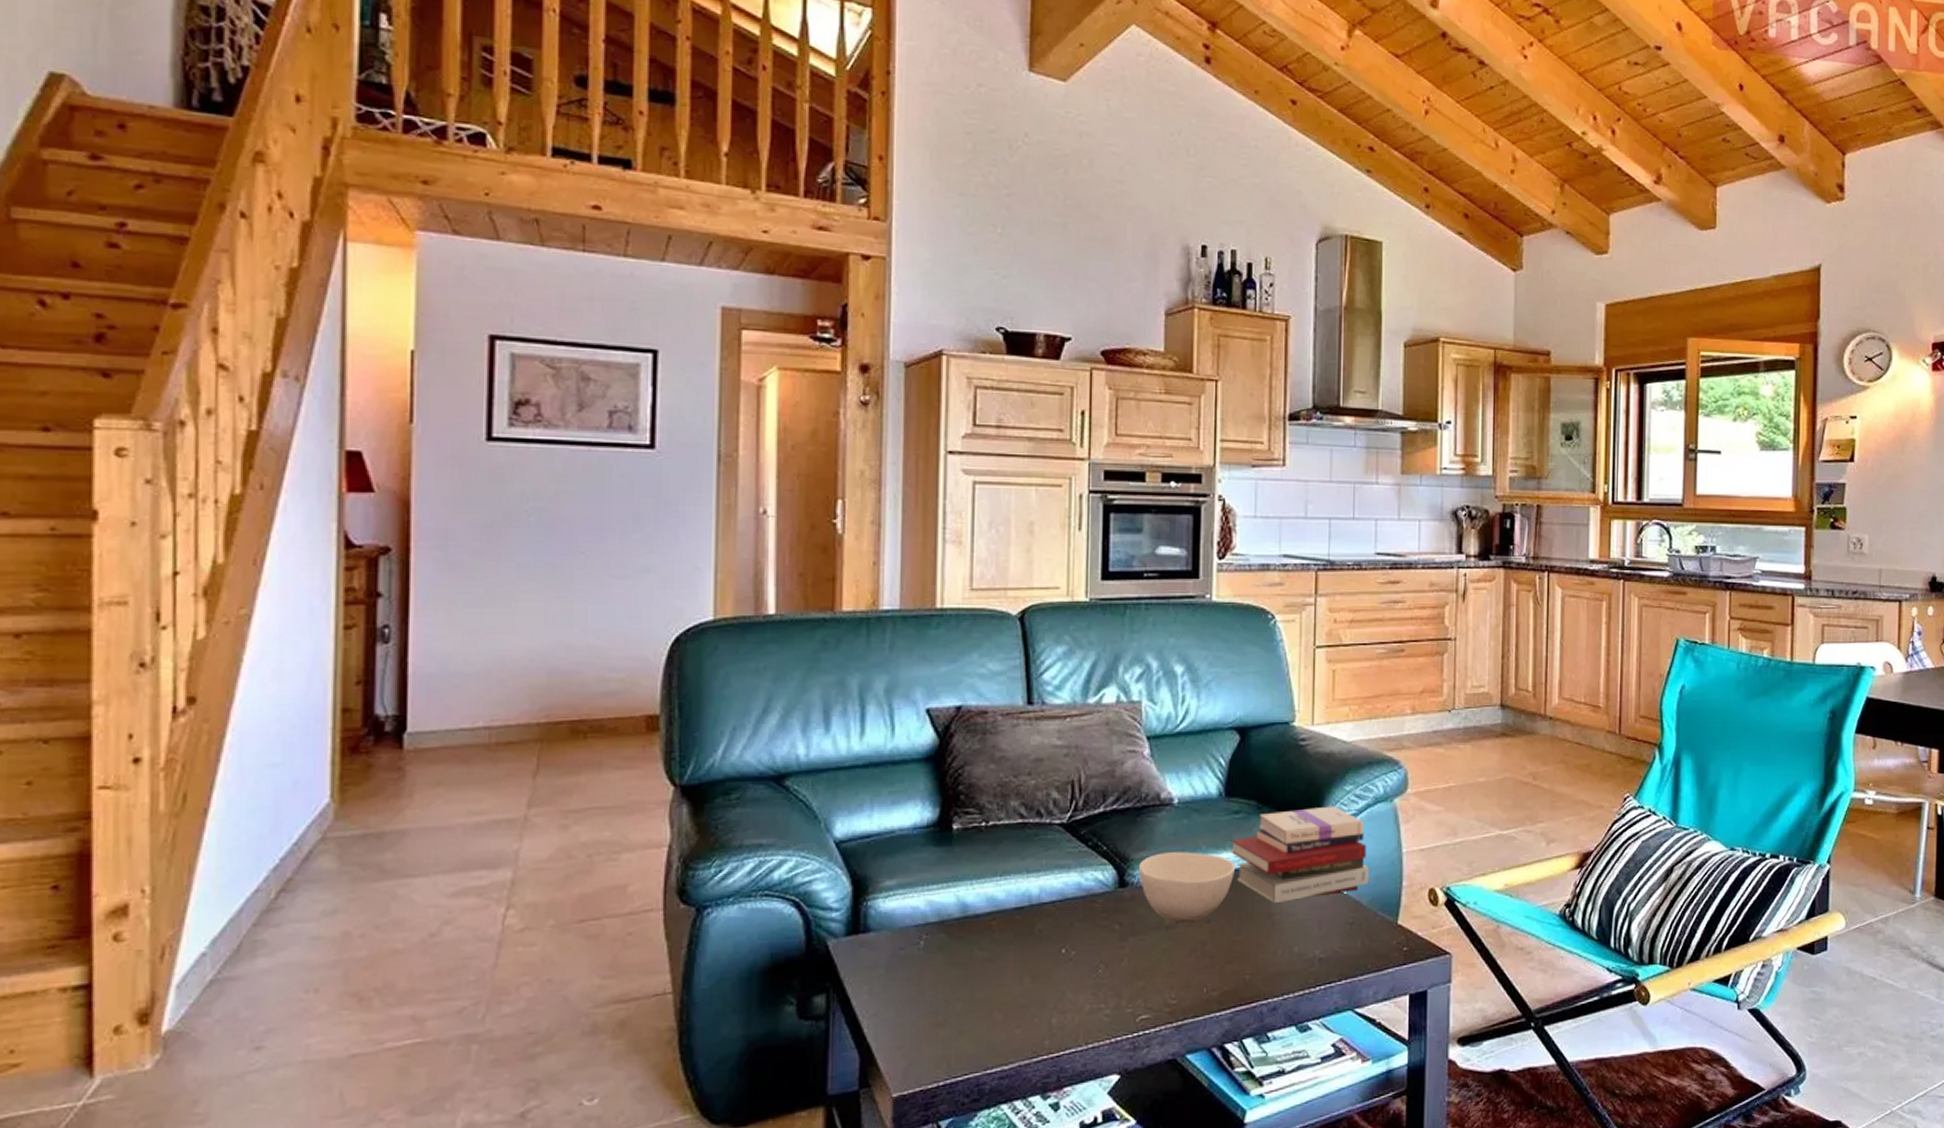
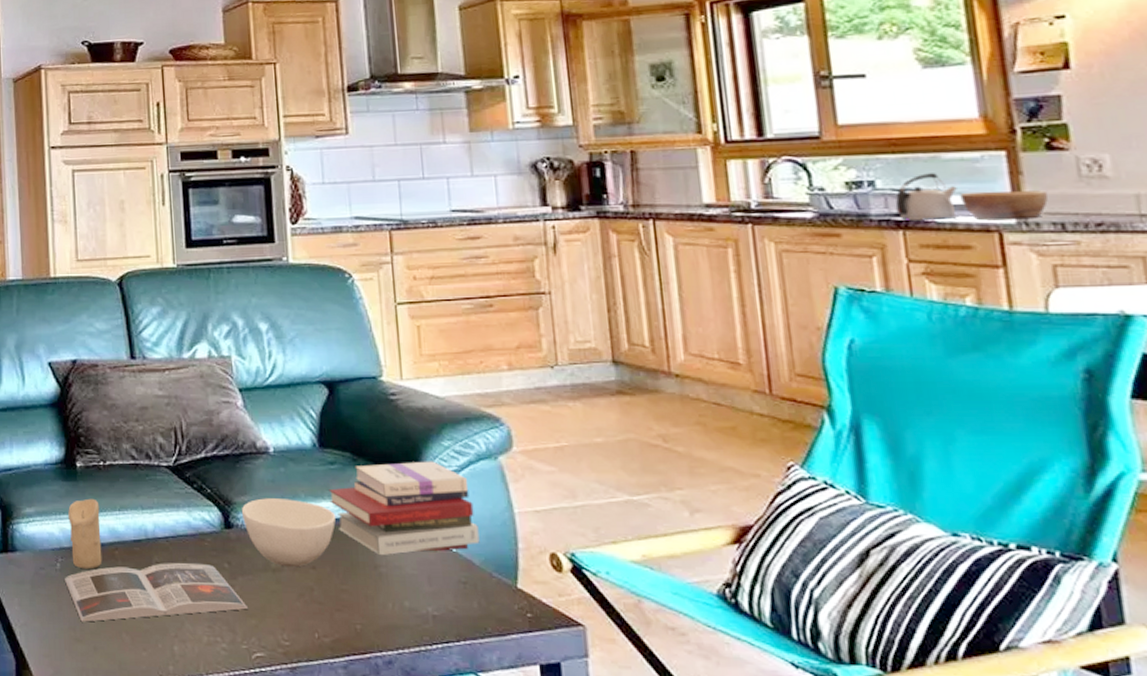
magazine: none [929,926,1137,1004] -> present [65,563,249,622]
candle: none [938,864,977,945] -> present [68,498,103,570]
kettle: none [1727,542,1770,584] -> present [895,173,958,222]
bowl: none [1771,560,1827,586] -> present [959,190,1049,221]

